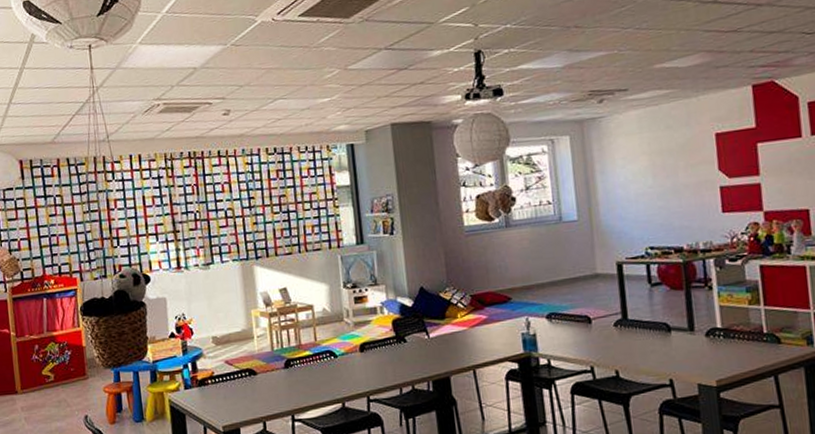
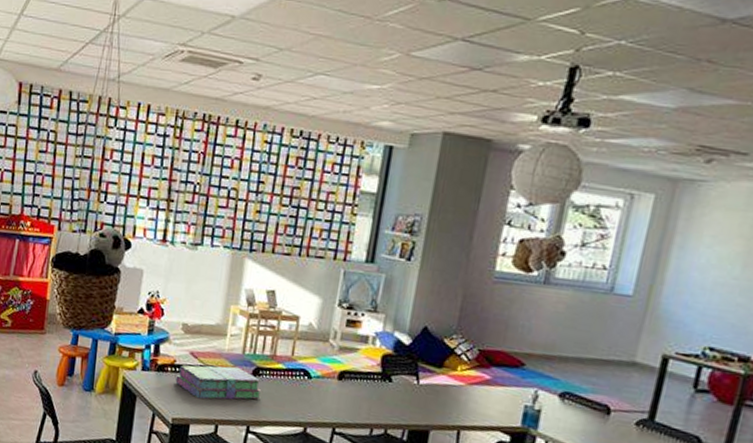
stack of books: none [217,363,298,402] -> present [175,365,262,400]

